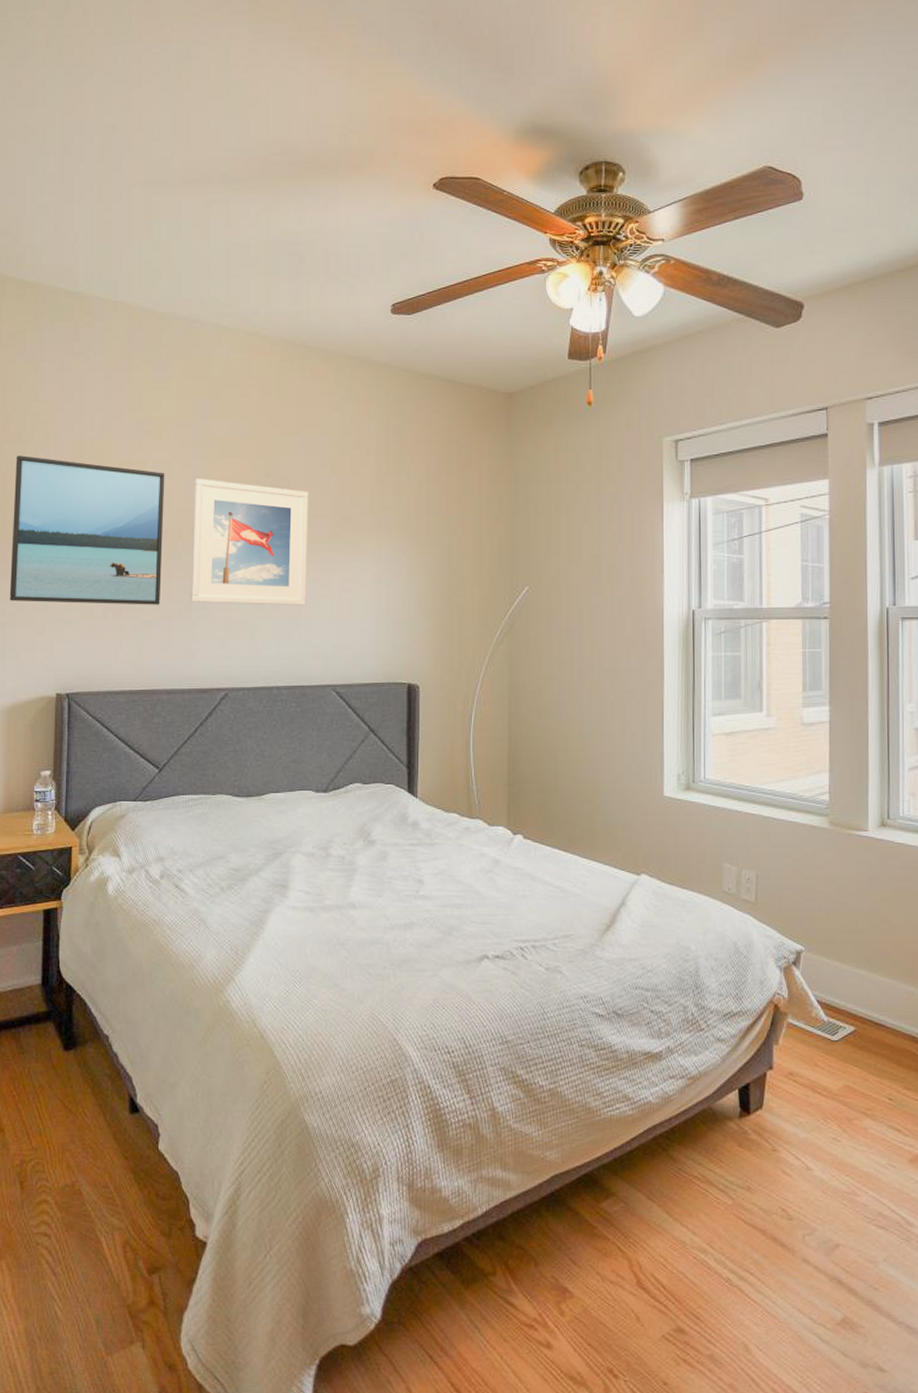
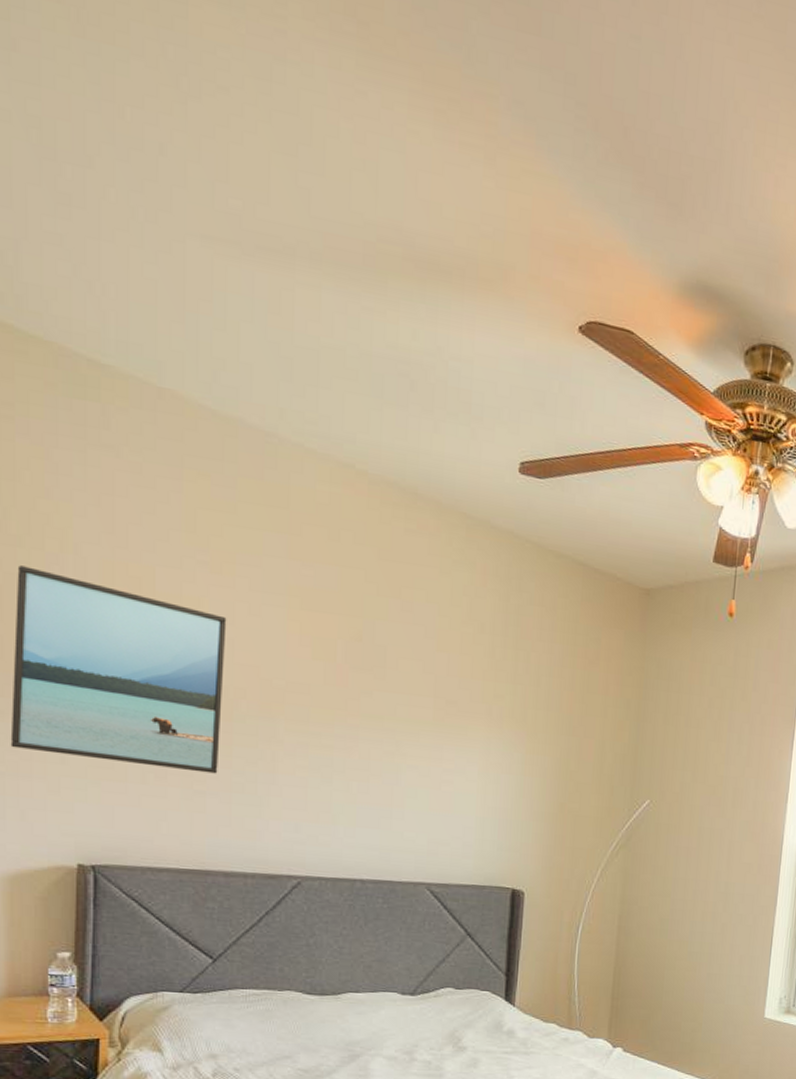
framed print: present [190,479,309,606] -> none [256,630,409,794]

